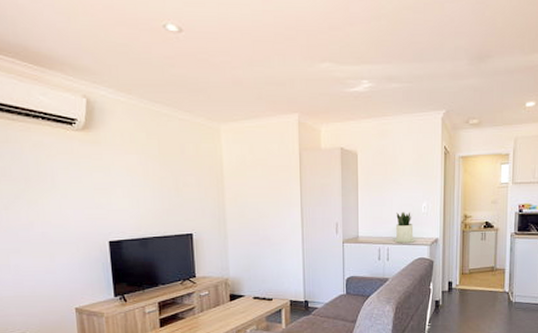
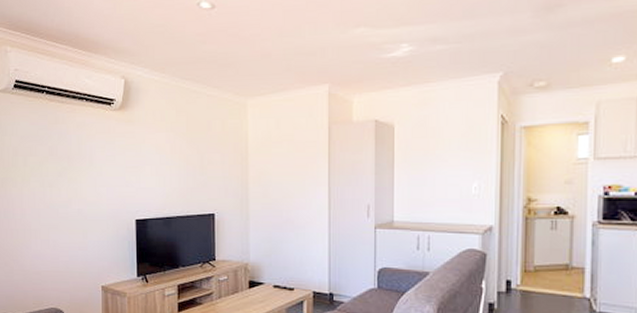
planter: present [394,211,415,244] -> none [436,193,463,232]

